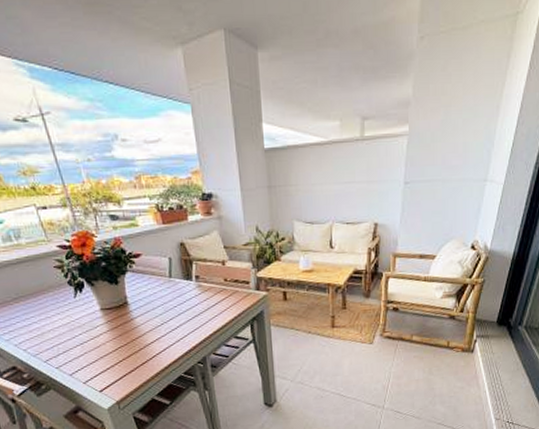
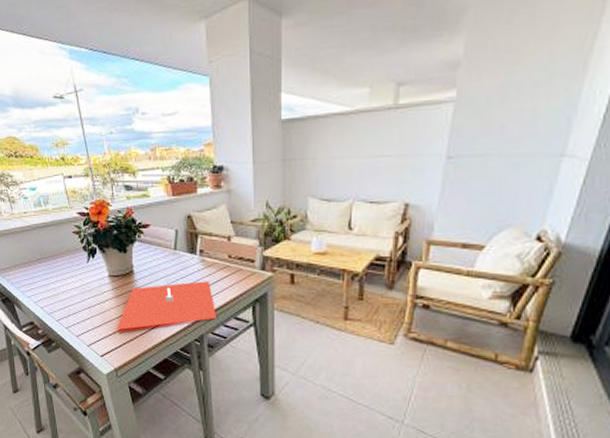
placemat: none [114,305,217,362] -> present [116,281,216,330]

